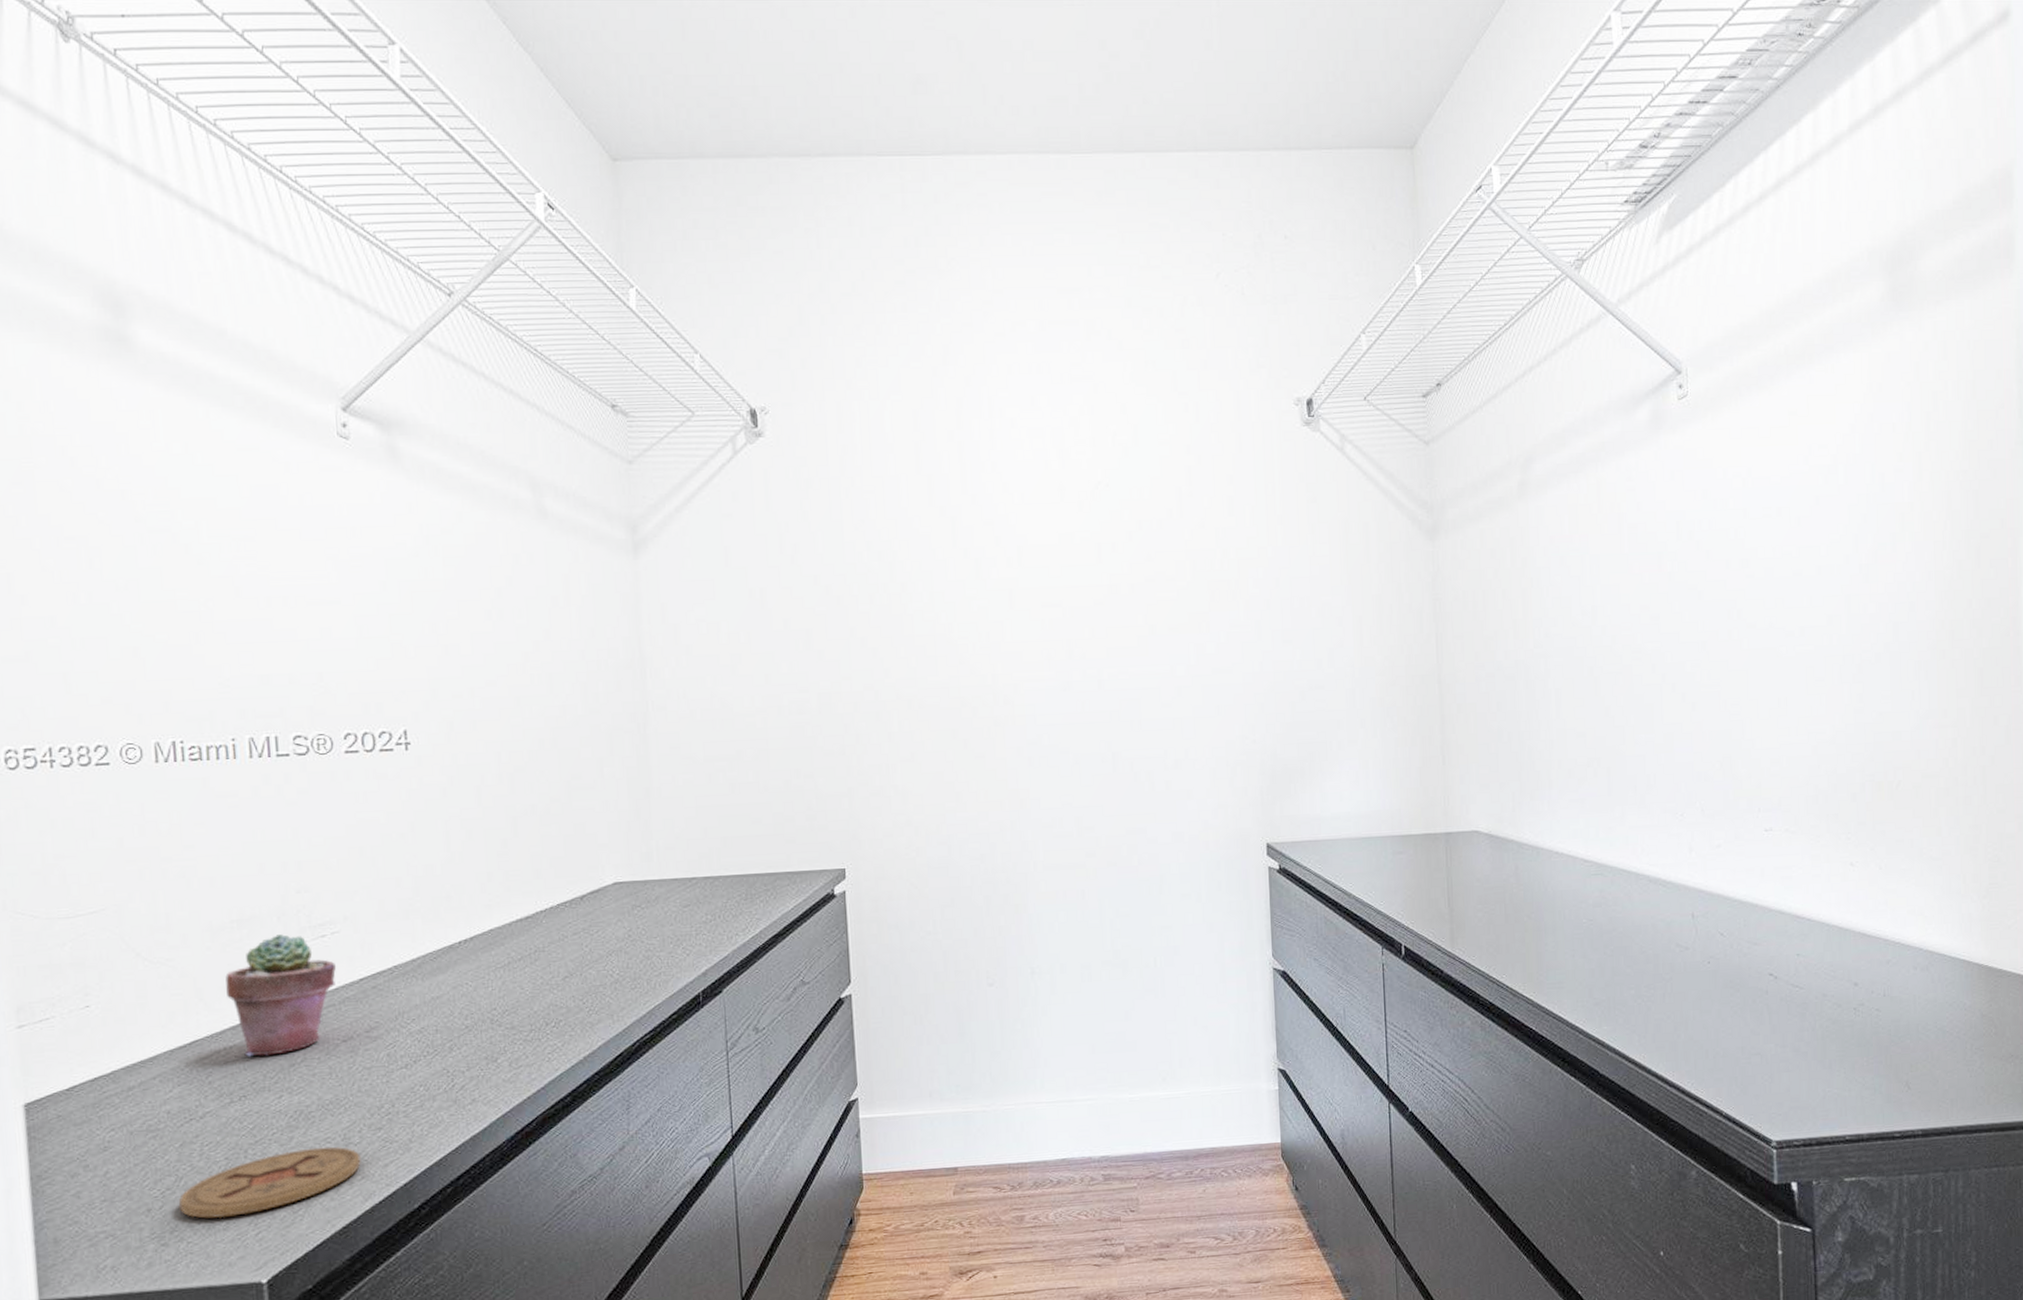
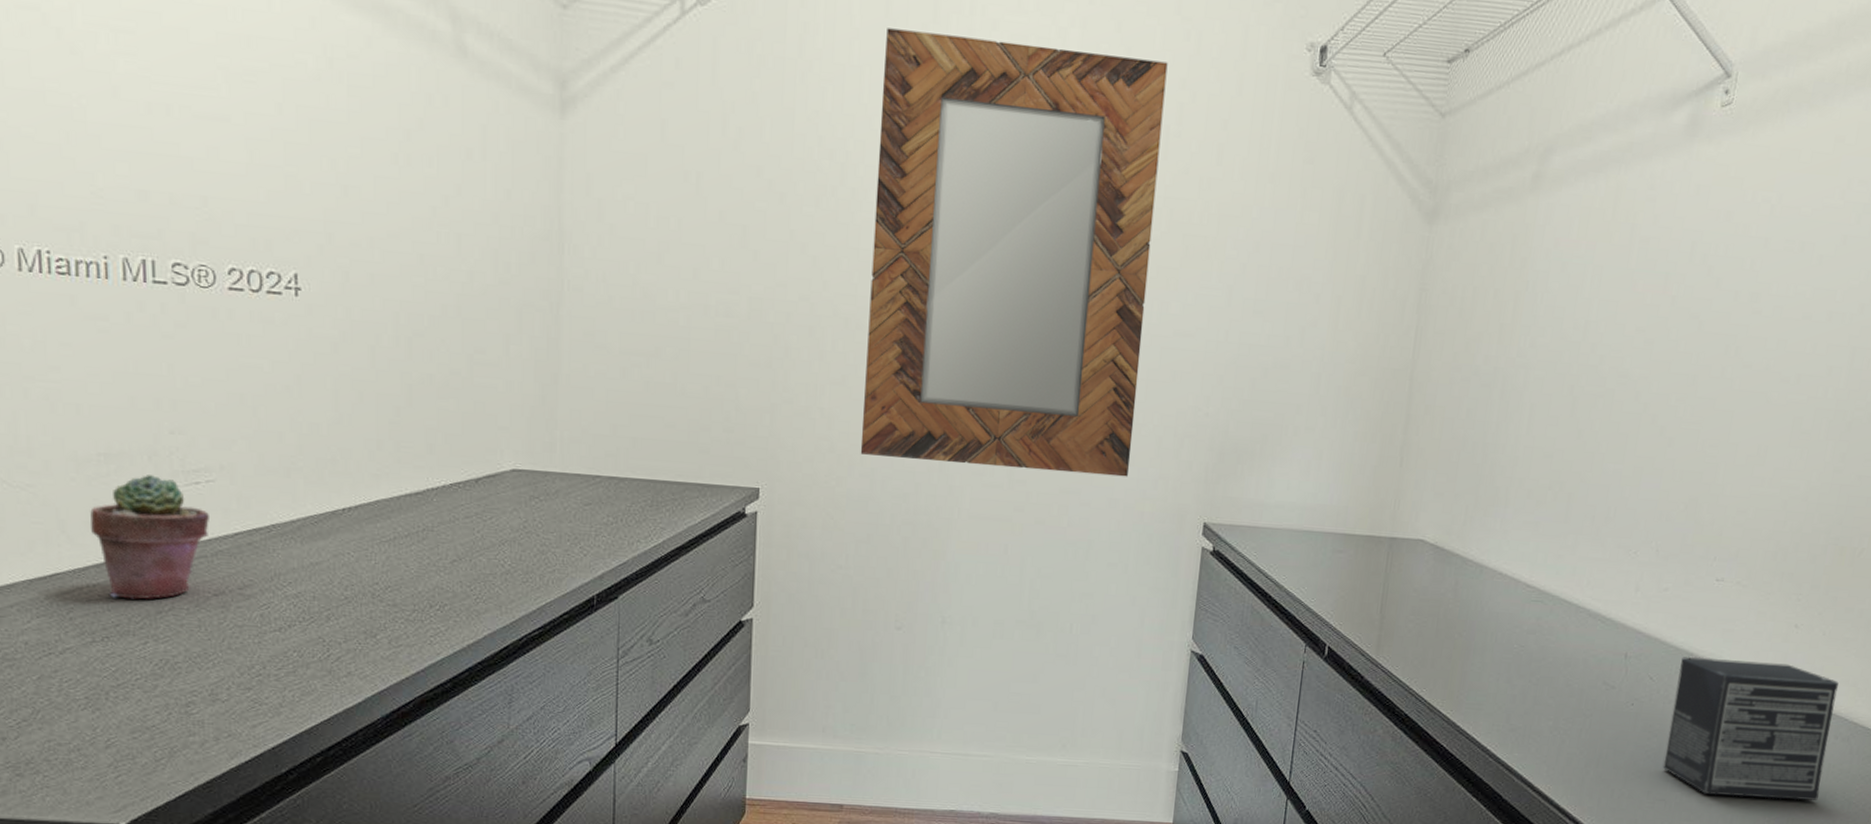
coaster: present [178,1147,361,1219] -> none [34,699,228,757]
home mirror: none [917,433,1189,823] -> present [860,28,1168,477]
small box: none [1747,902,1911,1043] -> present [1662,656,1839,801]

